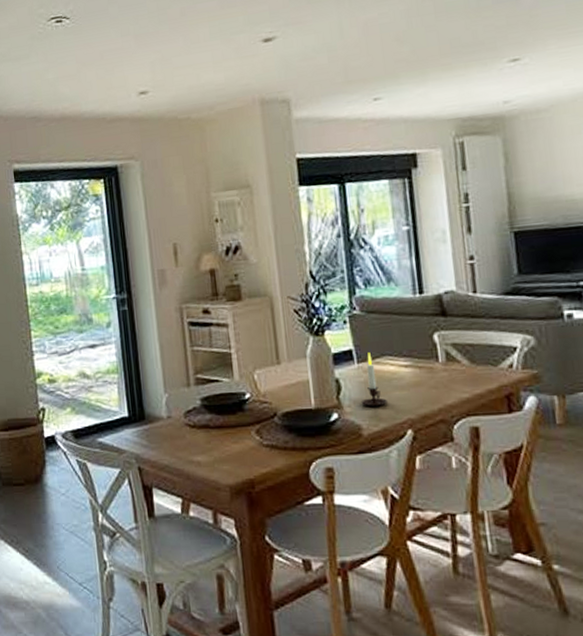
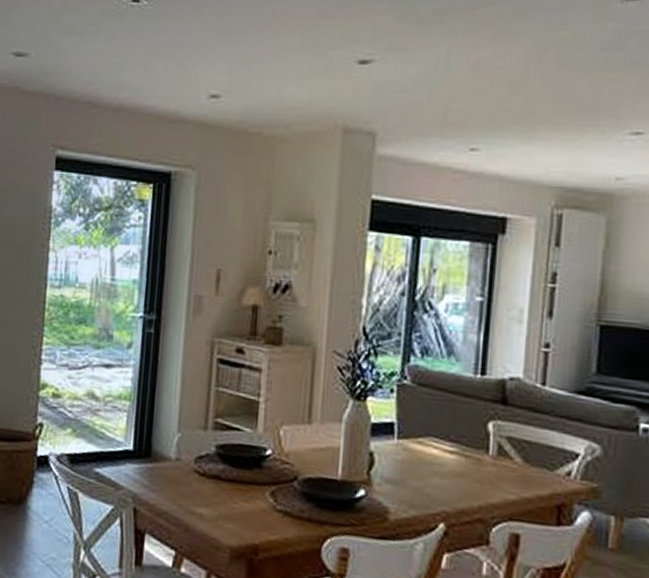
candle: present [361,353,387,406] -> none [393,429,423,491]

